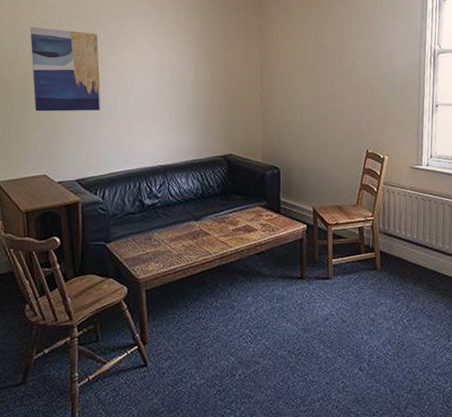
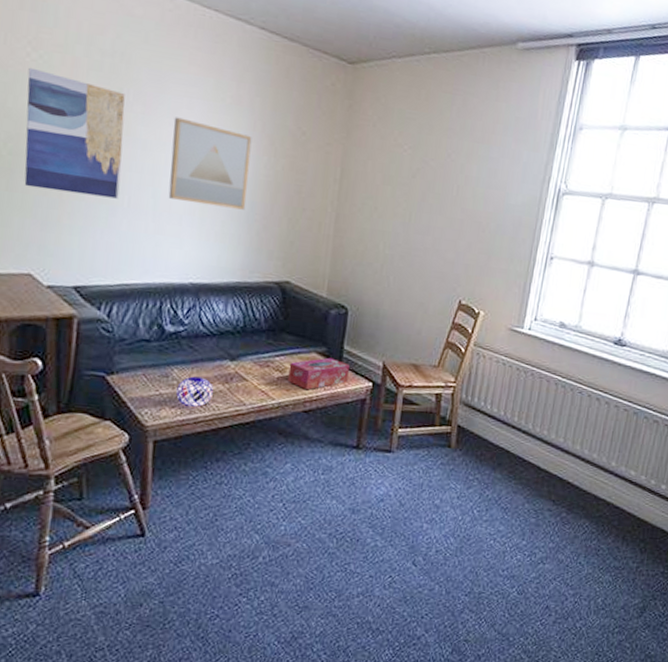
wall art: none [134,44,193,105] -> present [168,117,252,210]
decorative orb: none [158,236,186,260] -> present [176,376,214,407]
tissue box: none [240,209,287,237] -> present [287,357,349,390]

